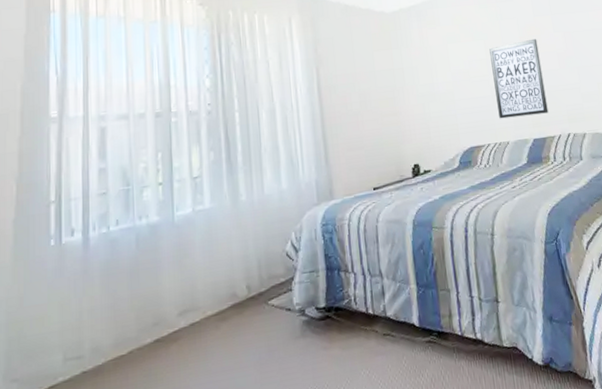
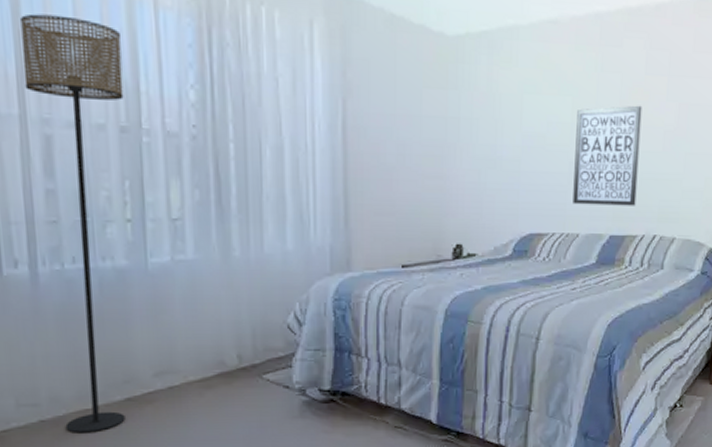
floor lamp: none [88,42,159,381] -> present [21,13,125,433]

